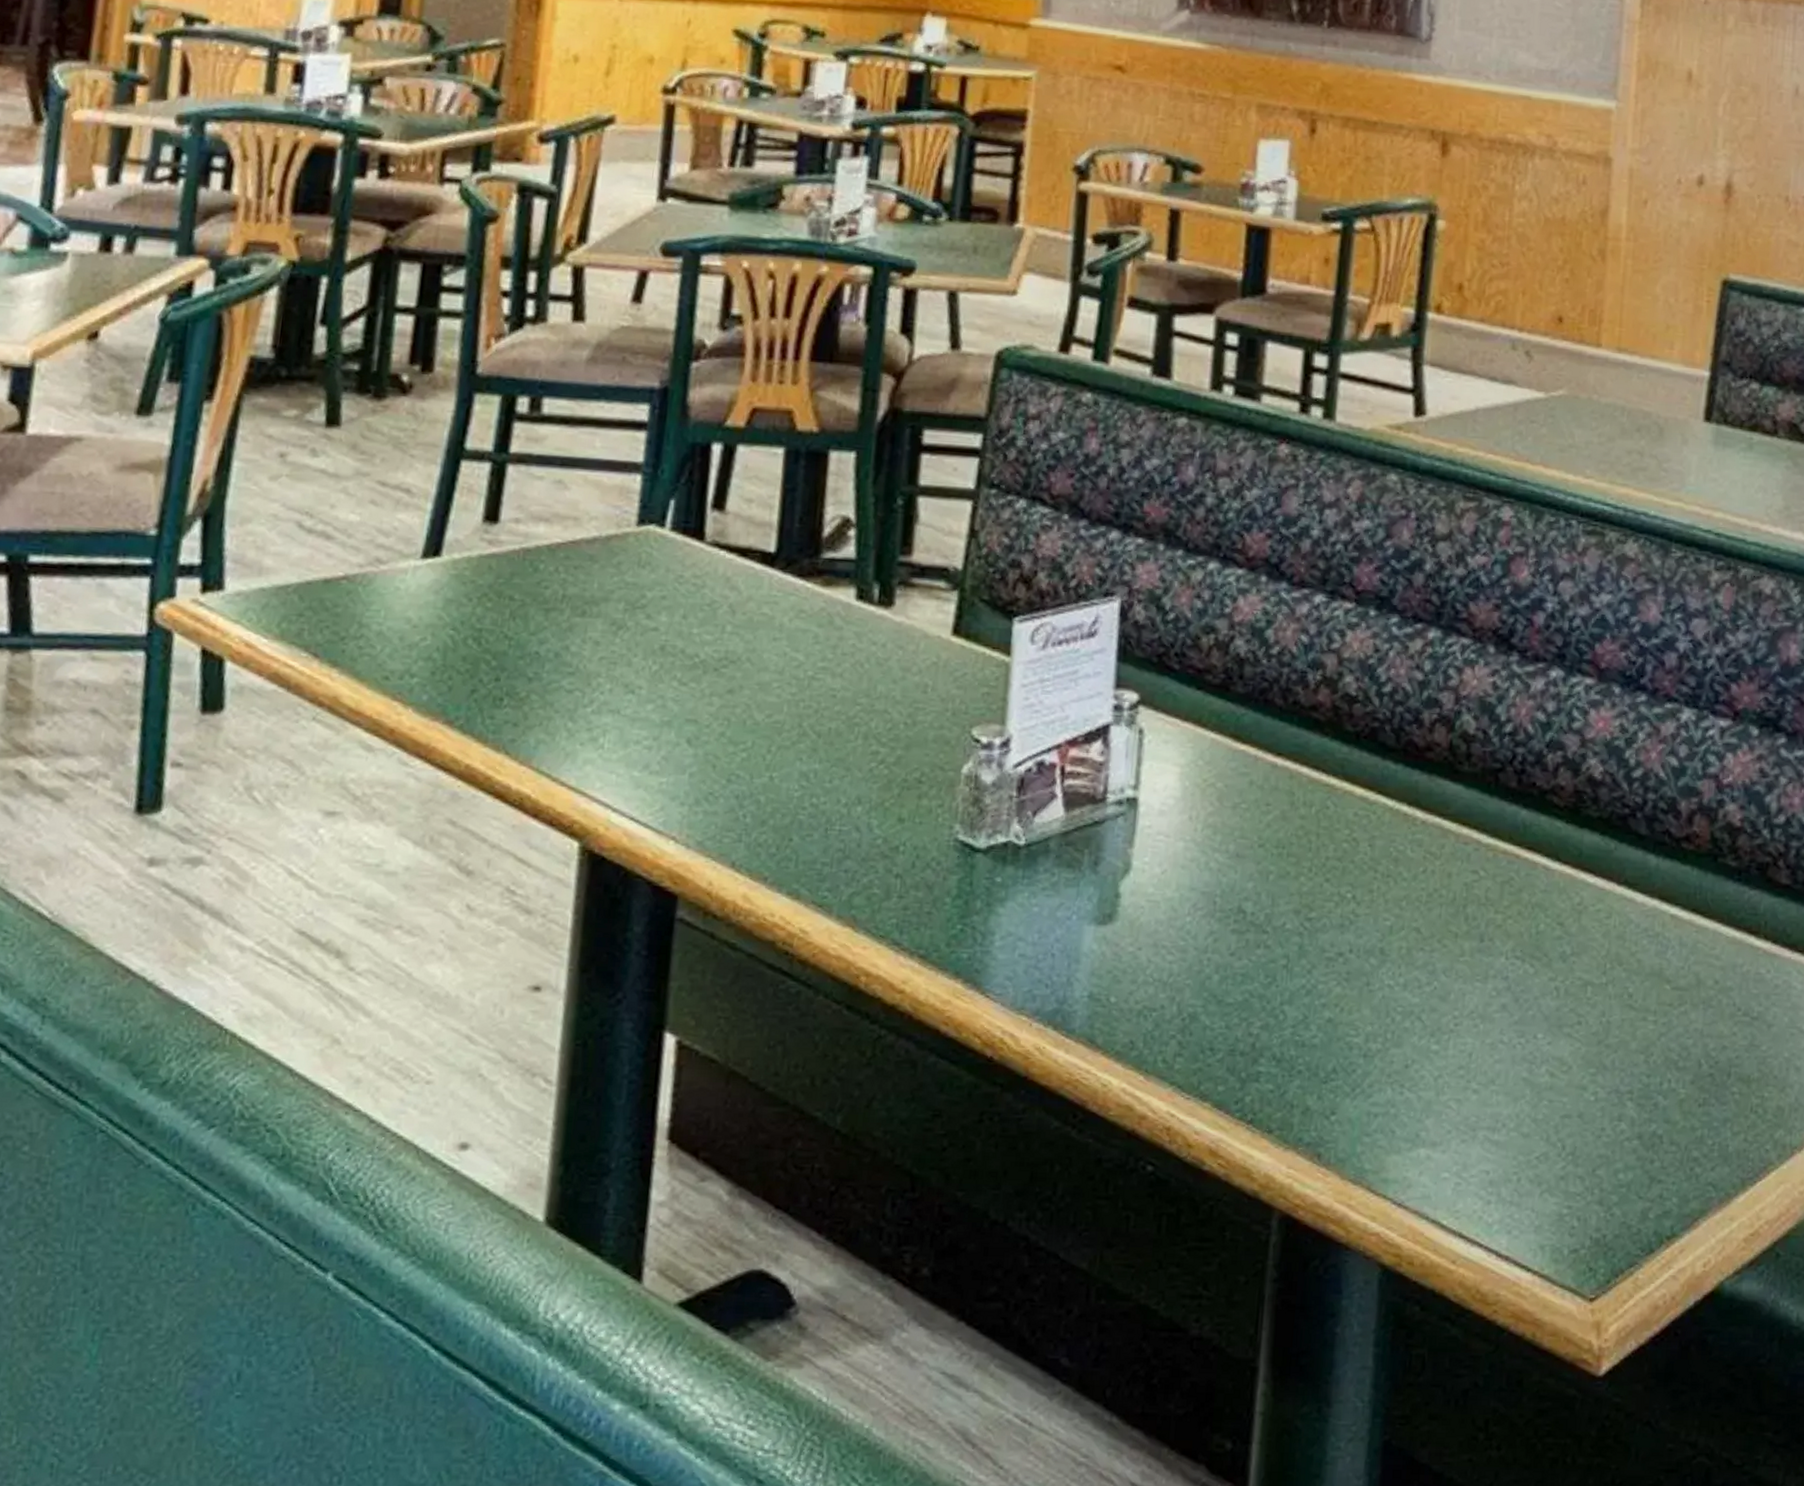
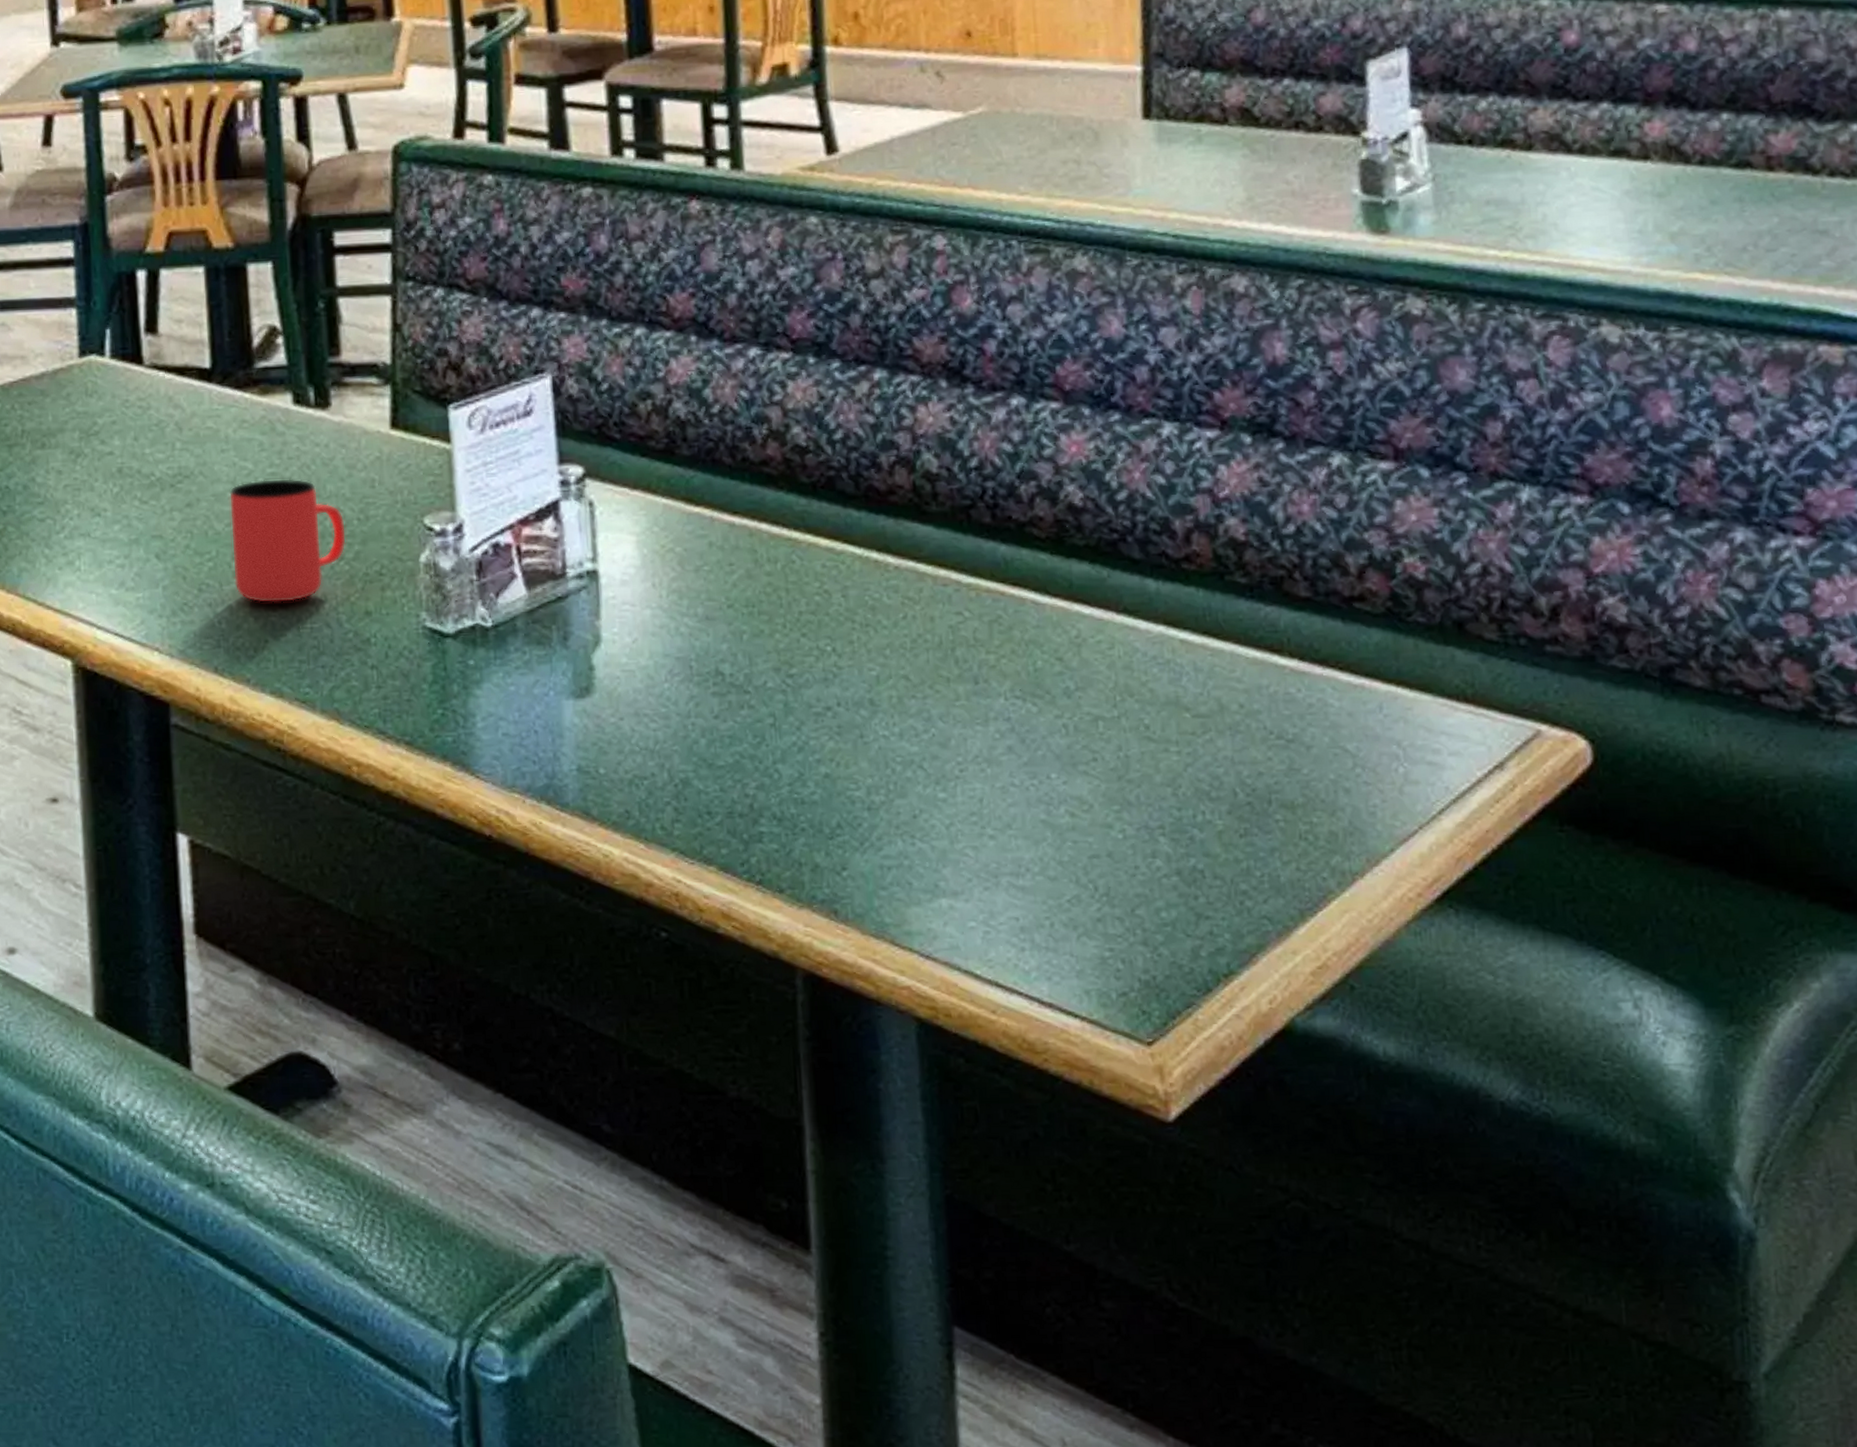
cup: none [766,673,892,802] -> present [229,479,347,603]

